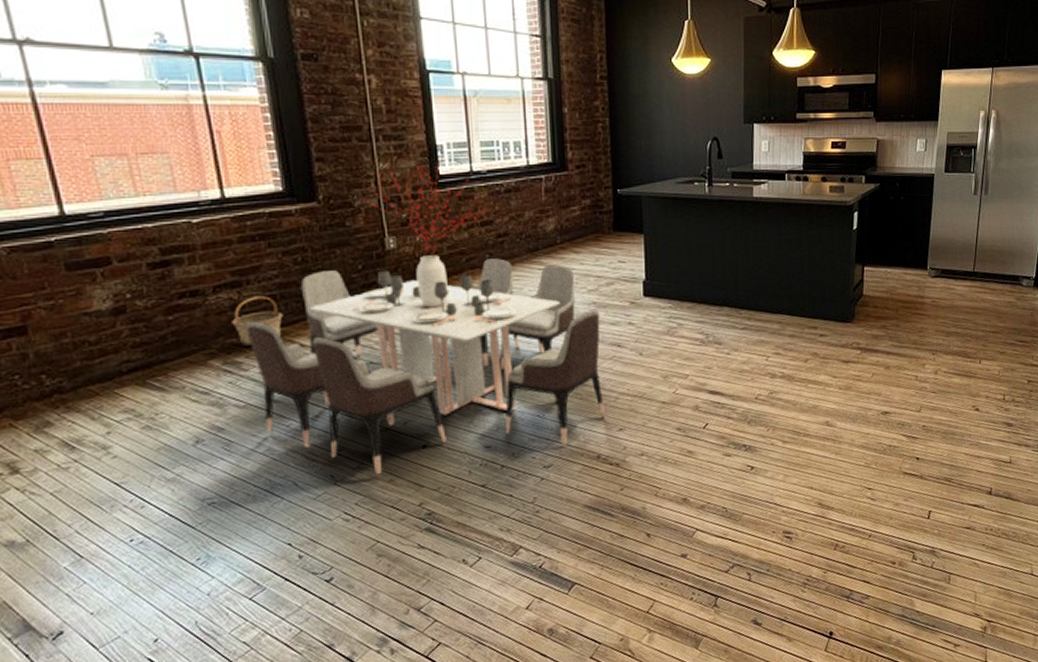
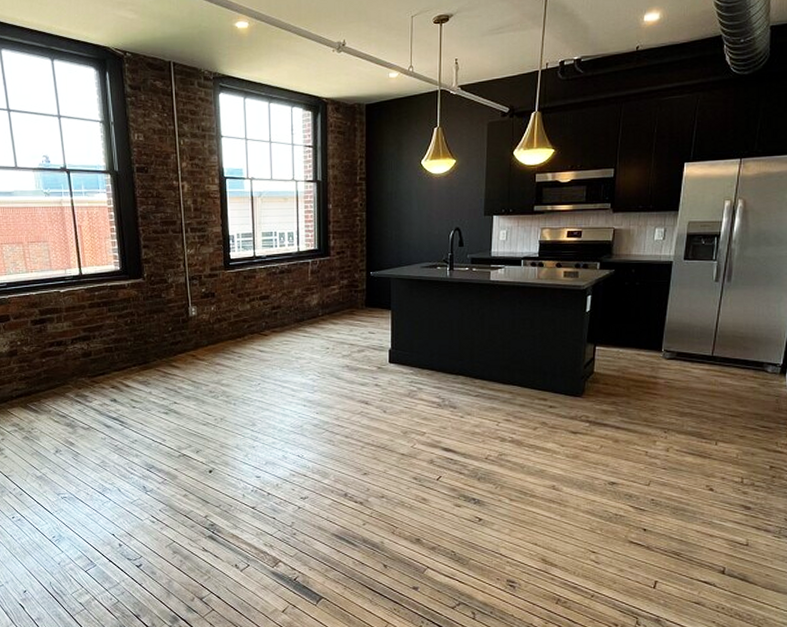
basket: present [232,296,283,347] -> none [83,348,116,385]
dining table: present [246,162,606,475] -> none [92,249,353,490]

